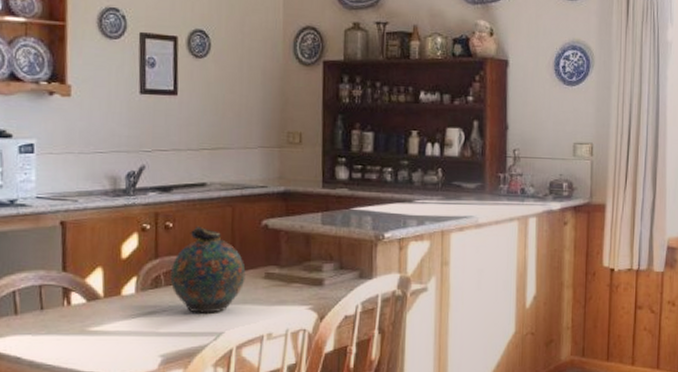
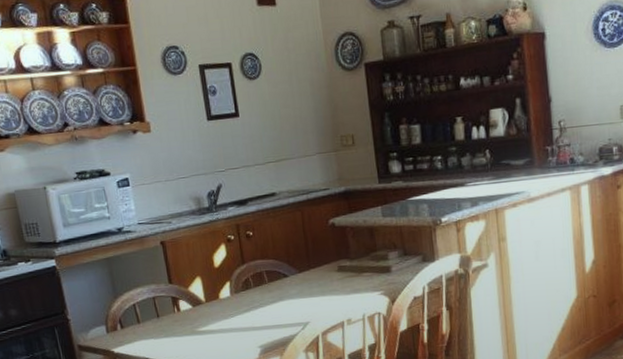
snuff bottle: present [170,226,246,313] -> none [256,231,322,308]

